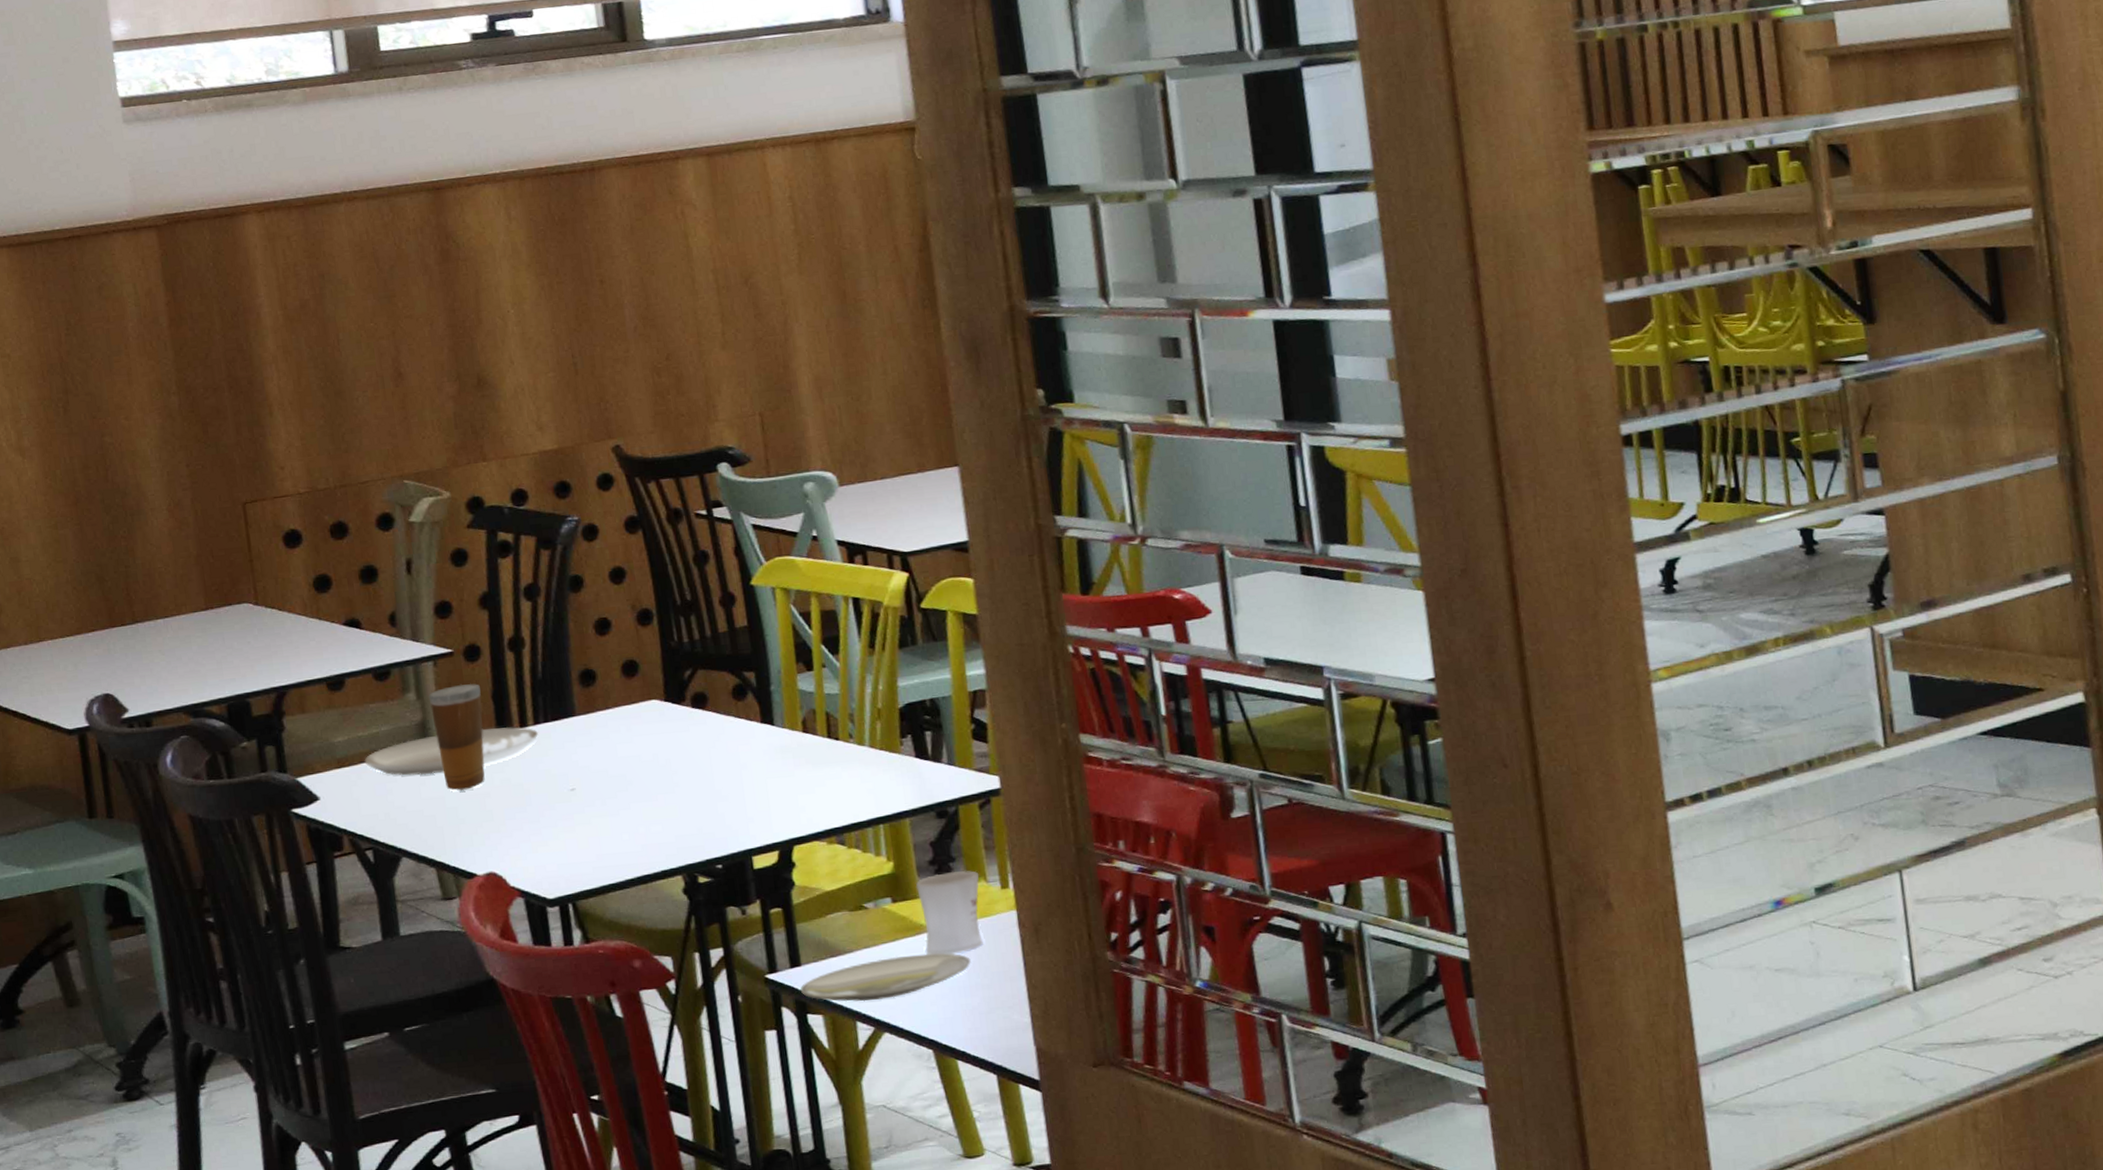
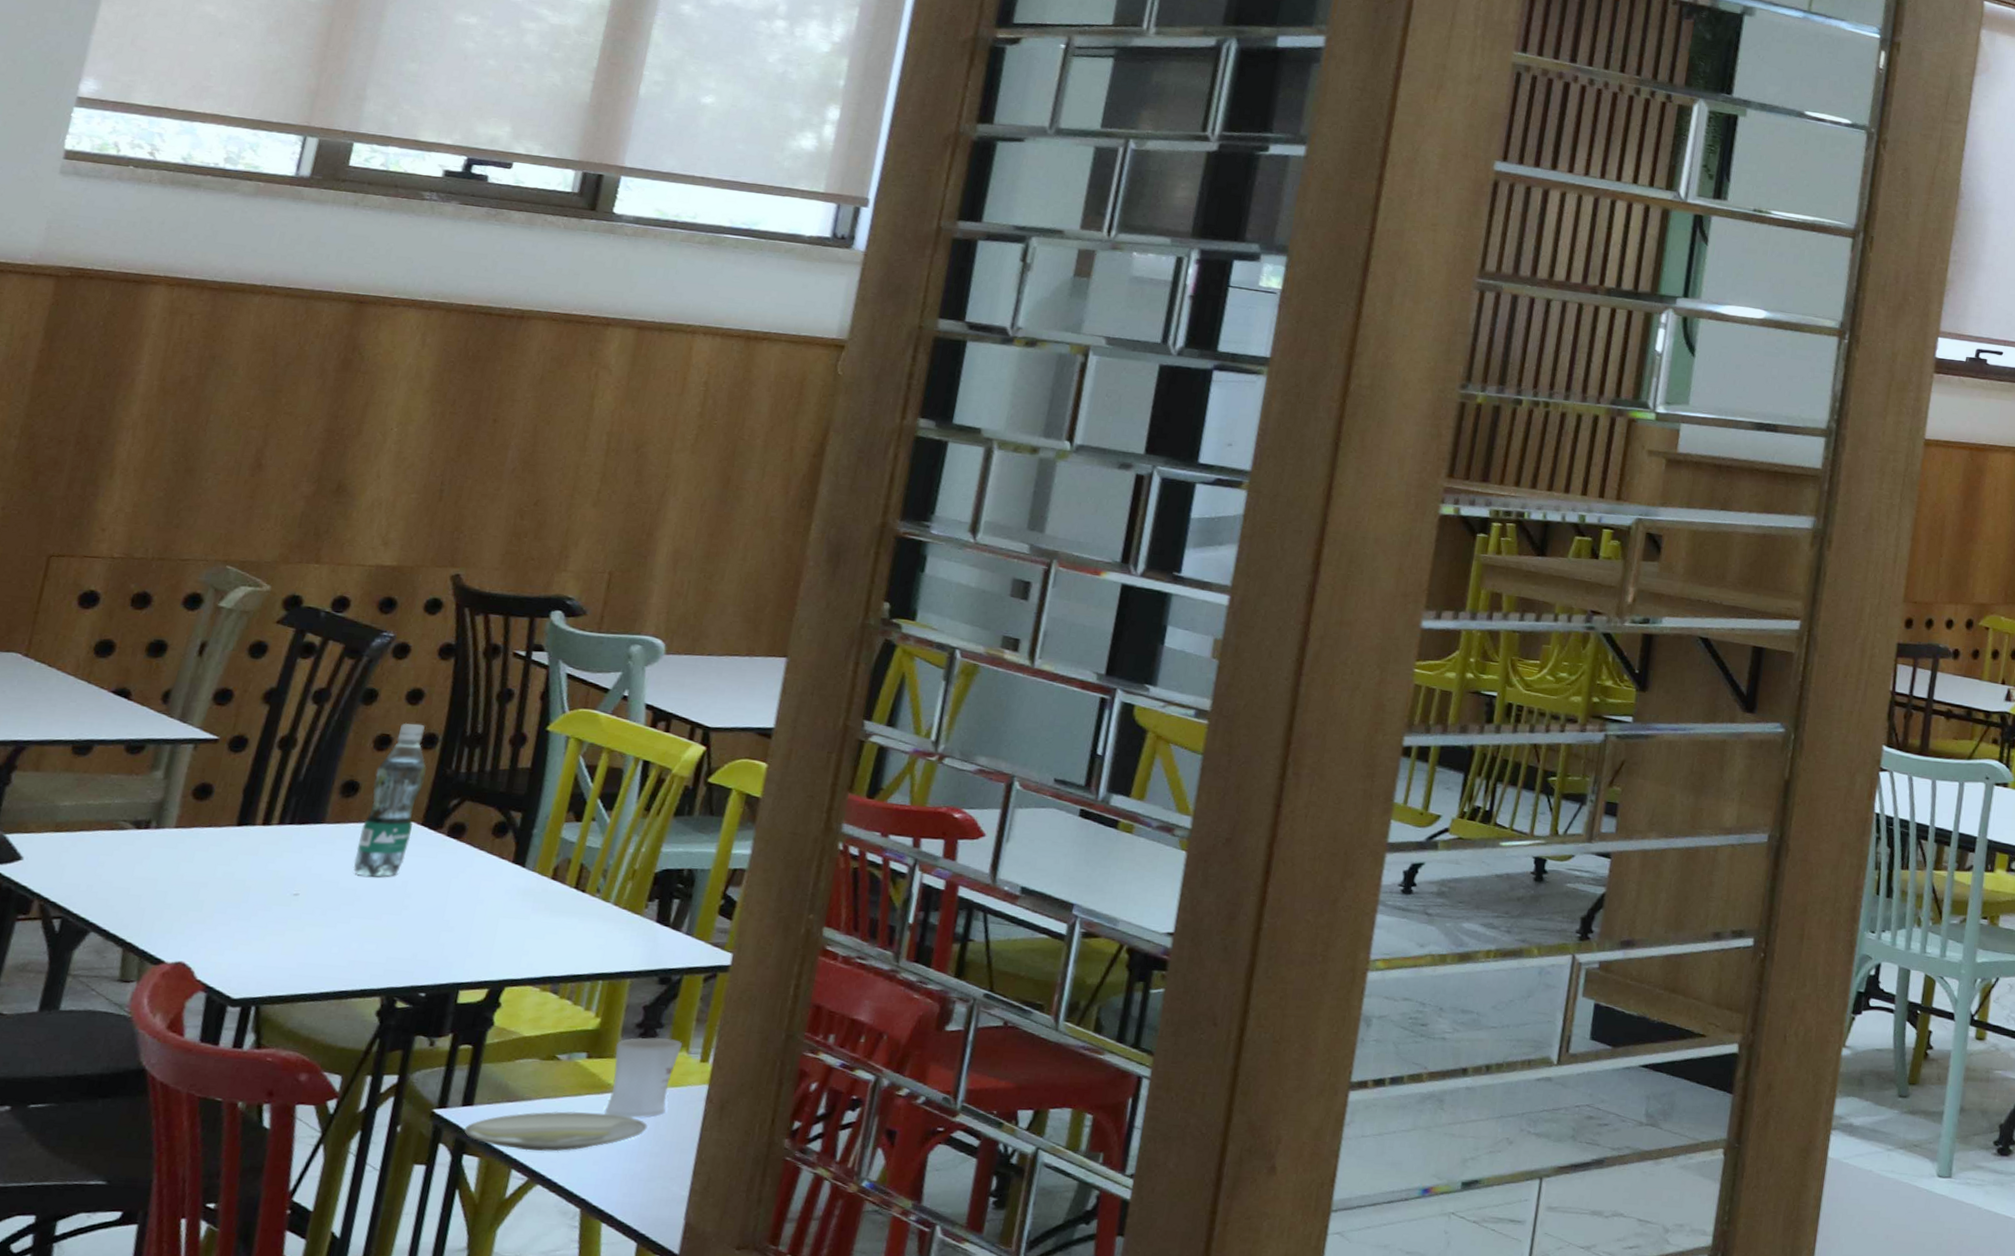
plate: present [364,726,538,776] -> none [85,817,279,855]
beverage cup: present [429,684,485,792] -> none [163,772,235,877]
bottle: none [606,601,661,761] -> present [353,722,427,877]

